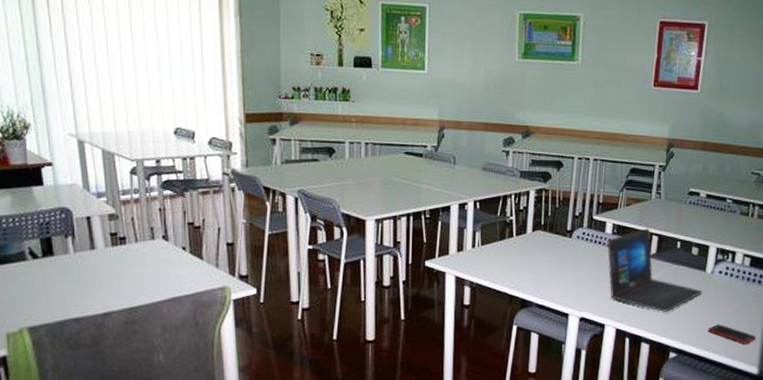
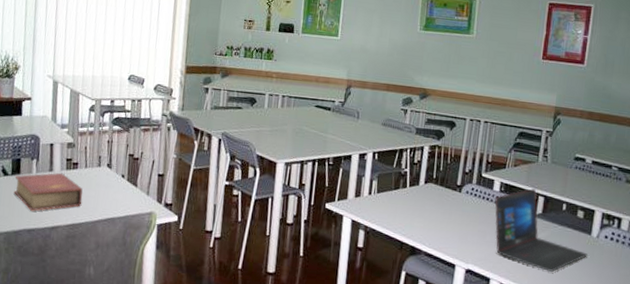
book: none [47,250,138,297] -> present [14,172,83,211]

